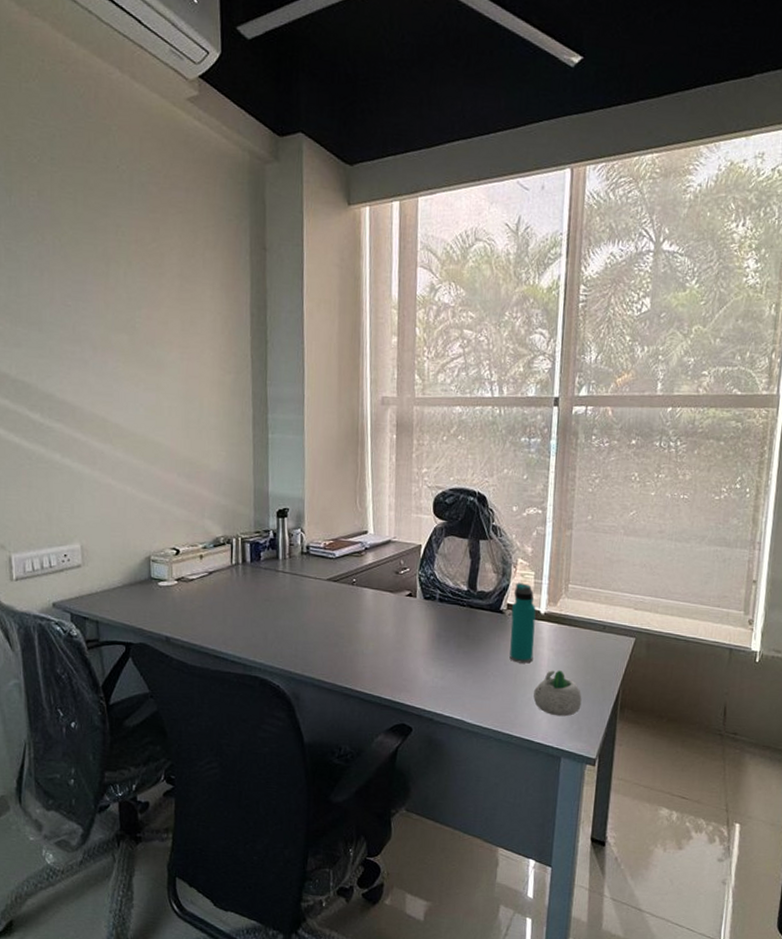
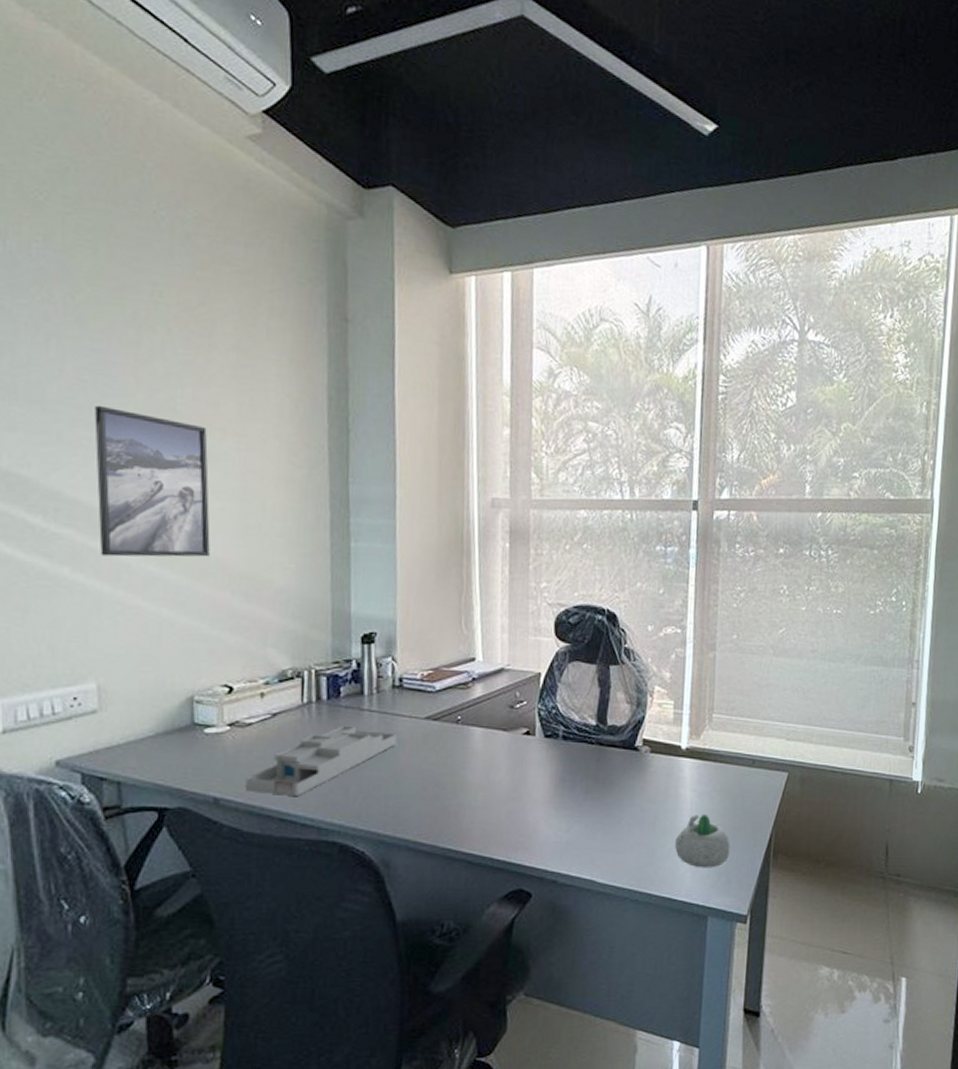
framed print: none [76,325,162,446] -> present [94,405,210,557]
desk organizer: none [189,583,305,639] -> present [245,725,398,797]
water bottle: present [509,583,536,664] -> none [646,714,676,808]

